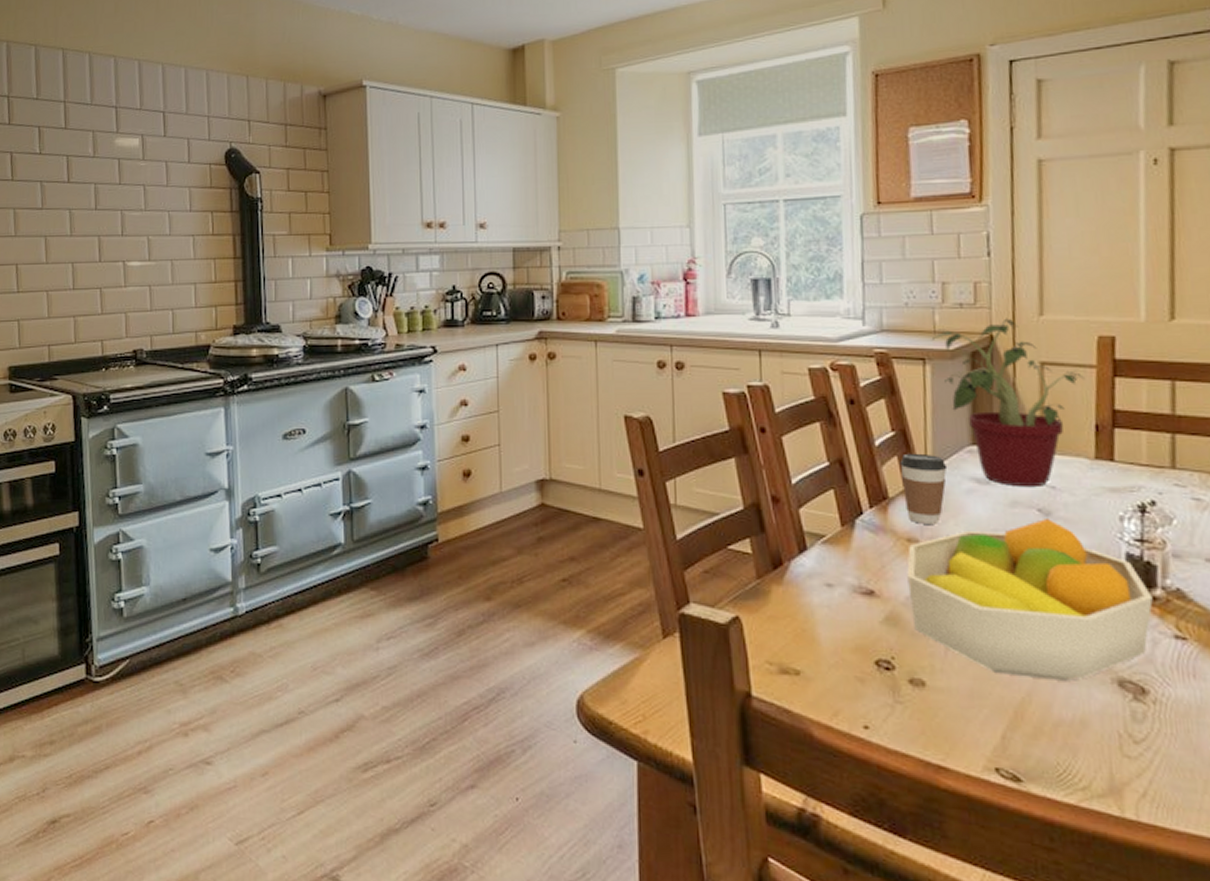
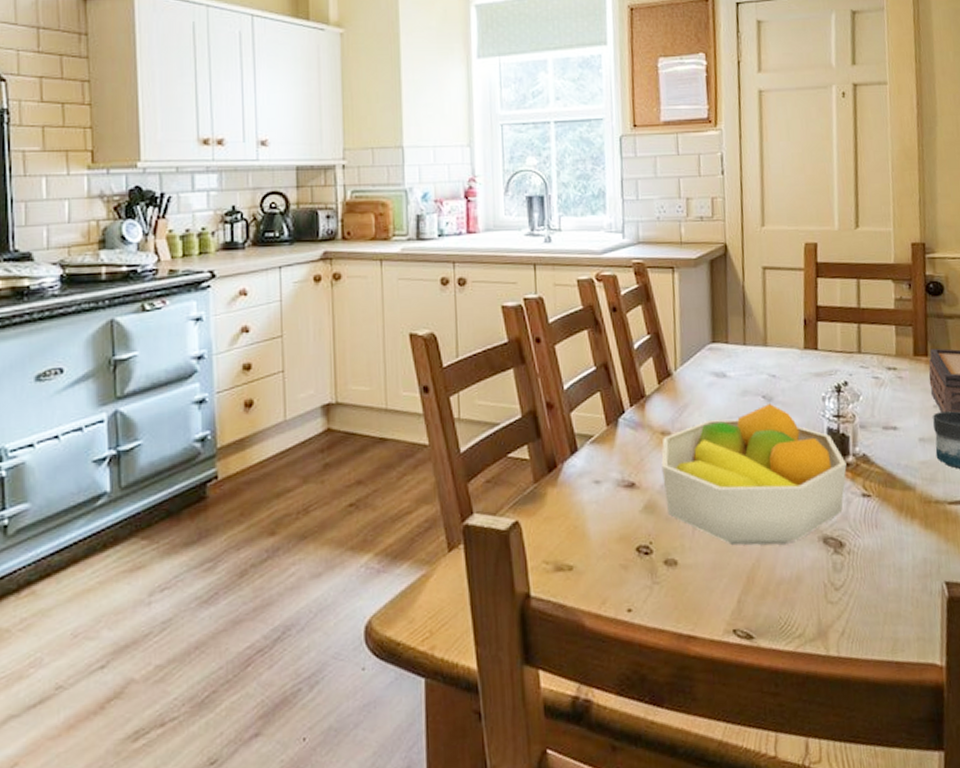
coffee cup: present [899,453,948,524] -> none [654,353,693,418]
potted plant: present [931,318,1084,488] -> none [678,229,795,378]

